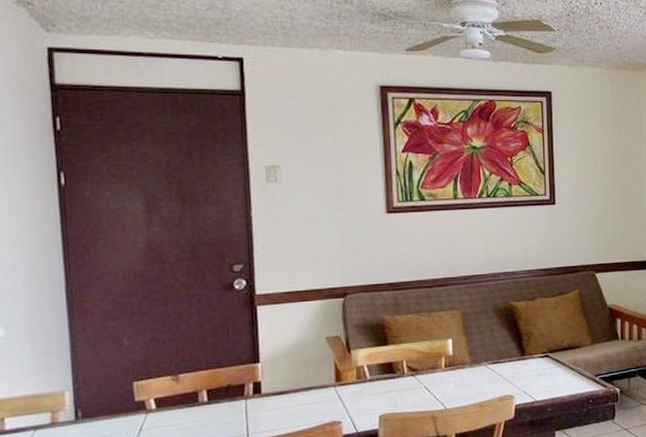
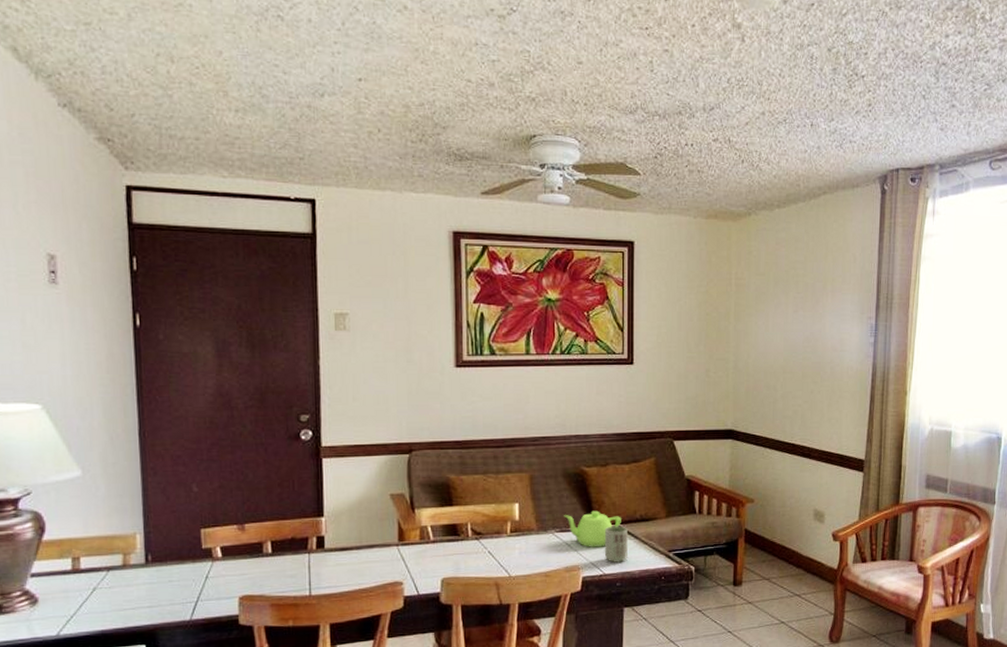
teapot: none [495,342,550,377] -> present [564,510,621,548]
cup: none [534,355,557,391] -> present [604,526,628,564]

